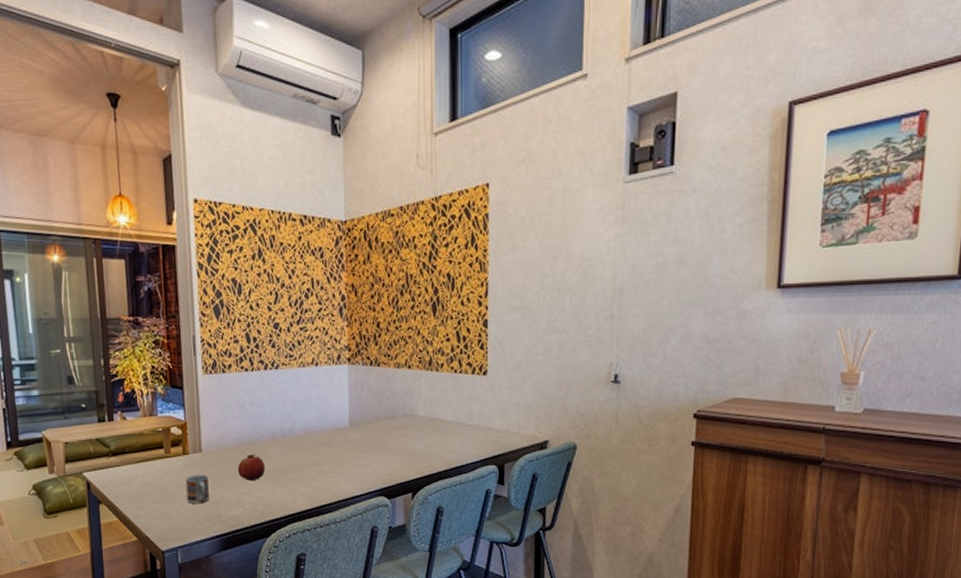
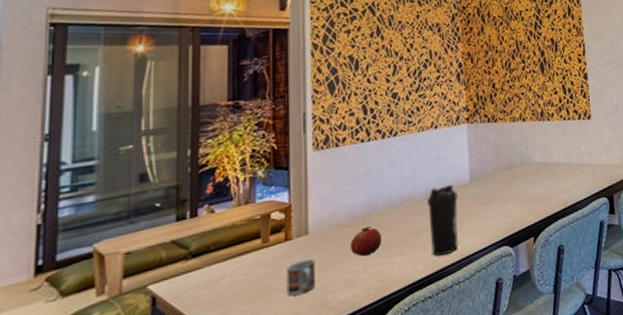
water bottle: none [307,426,337,493] -> present [427,185,458,256]

